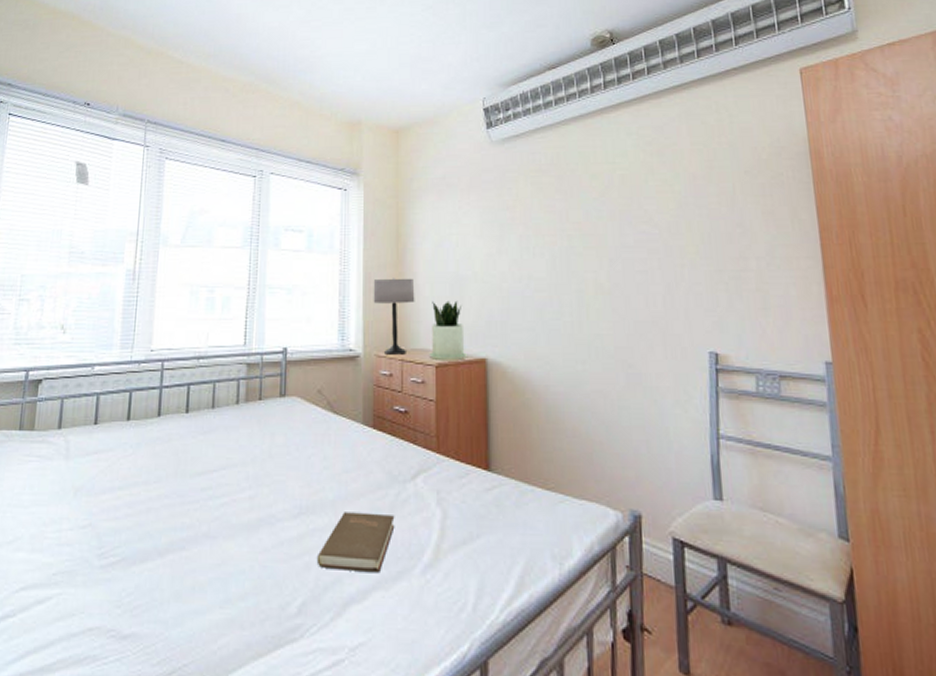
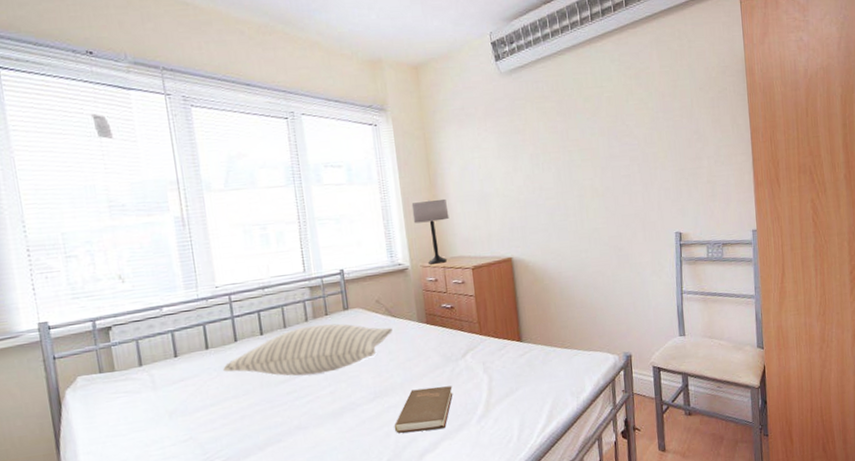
pillow: none [140,409,332,471] -> present [223,323,393,376]
planter: present [429,300,468,361] -> none [464,213,497,264]

